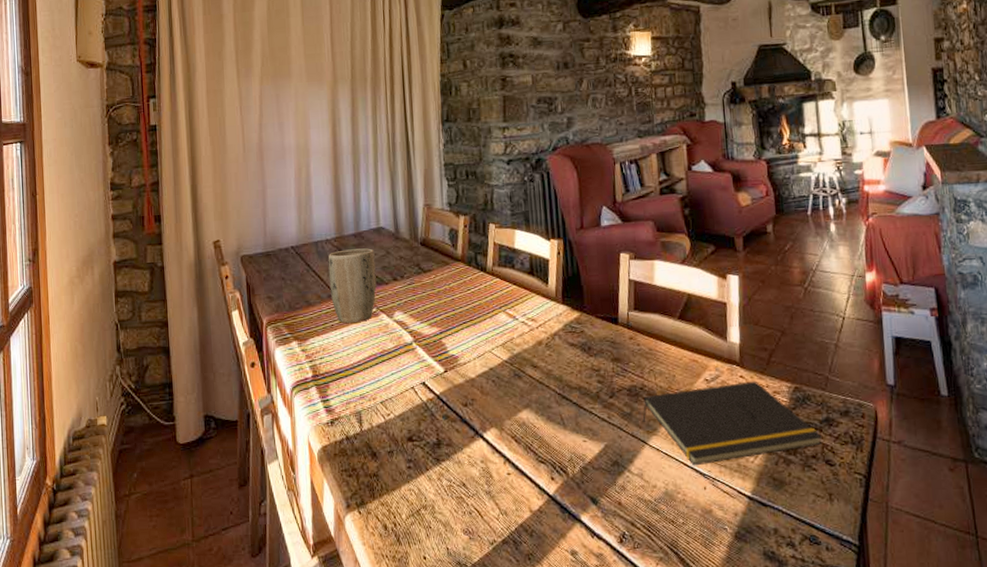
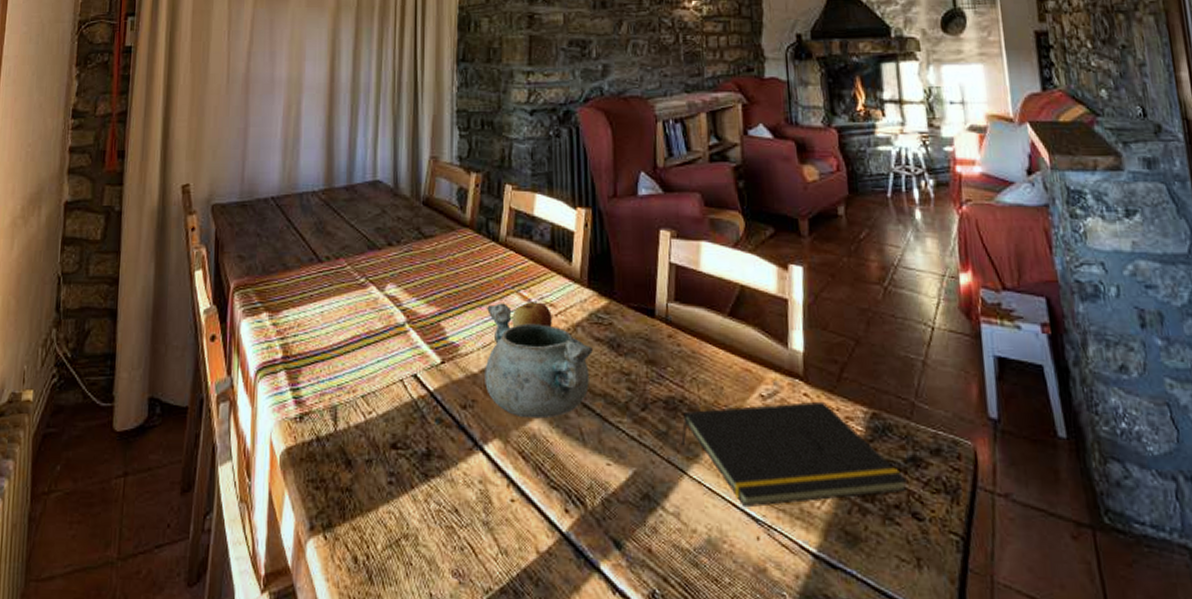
plant pot: present [328,248,377,324] -> none [312,205,368,295]
decorative bowl: none [480,321,568,410] -> present [485,303,593,419]
apple: none [501,317,534,340] -> present [512,300,552,328]

